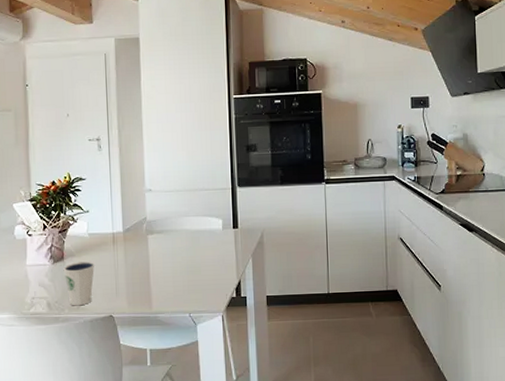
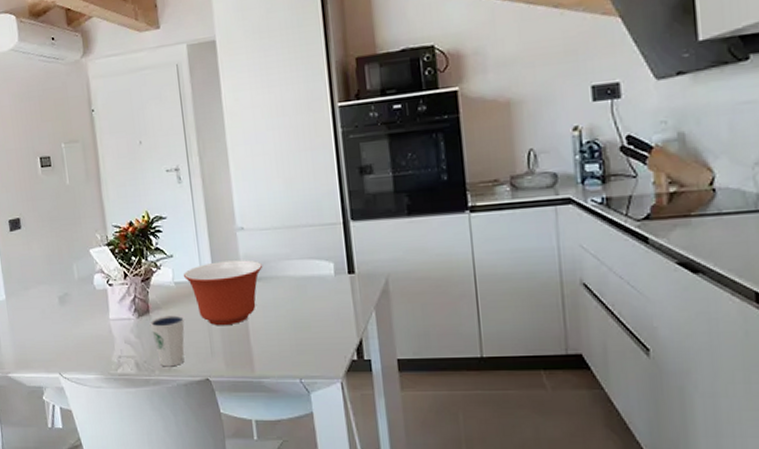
mixing bowl: none [96,216,166,271] -> present [183,259,263,326]

